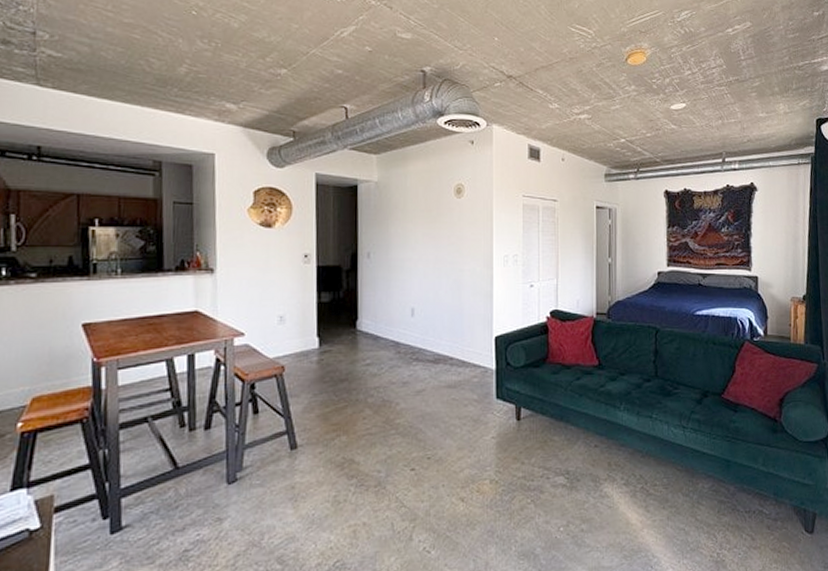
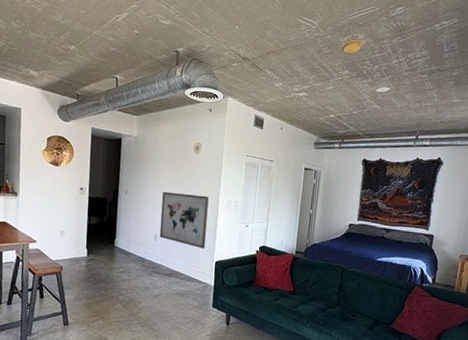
wall art: none [417,250,479,321] -> present [159,191,209,249]

